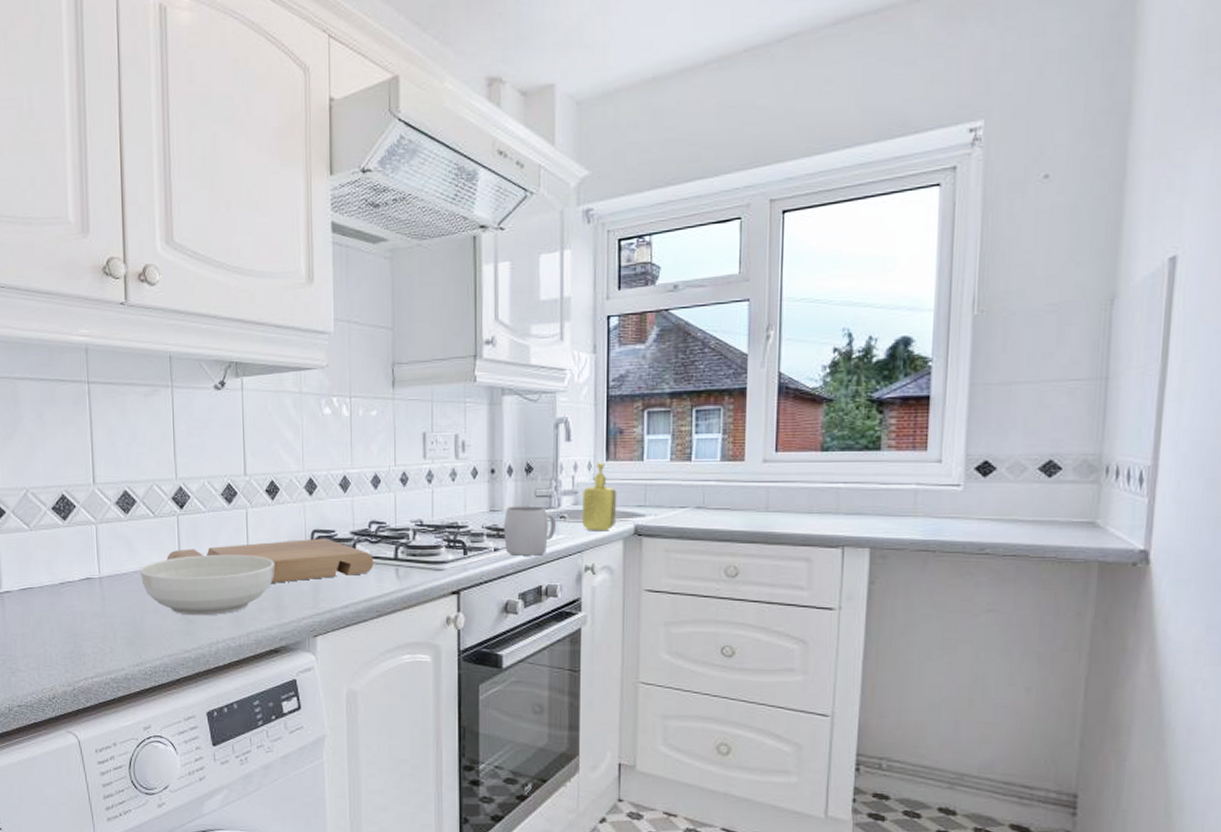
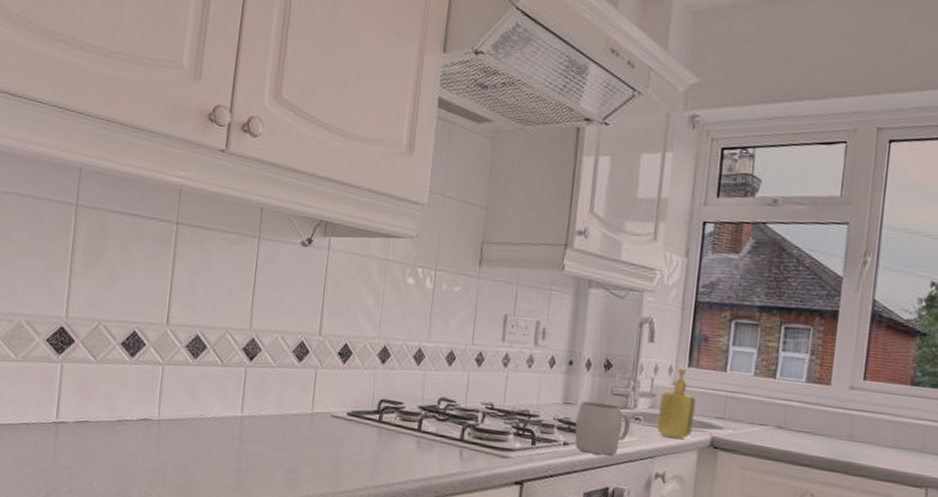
bowl: present [139,554,275,616] -> none [199,409,338,475]
cutting board: present [166,538,374,583] -> none [228,401,439,452]

